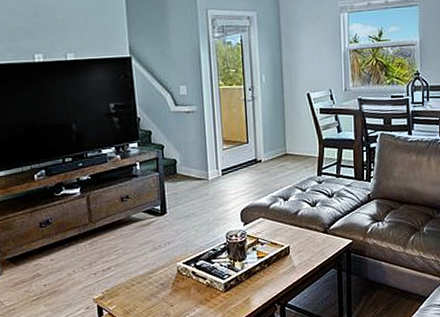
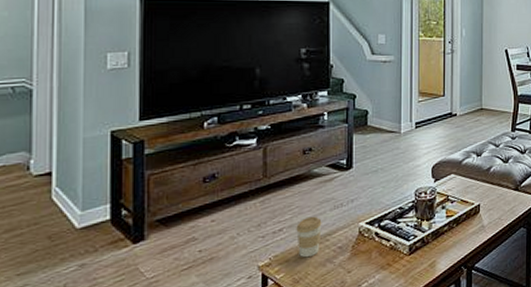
coffee cup: none [122,256,144,293] -> present [296,216,322,258]

